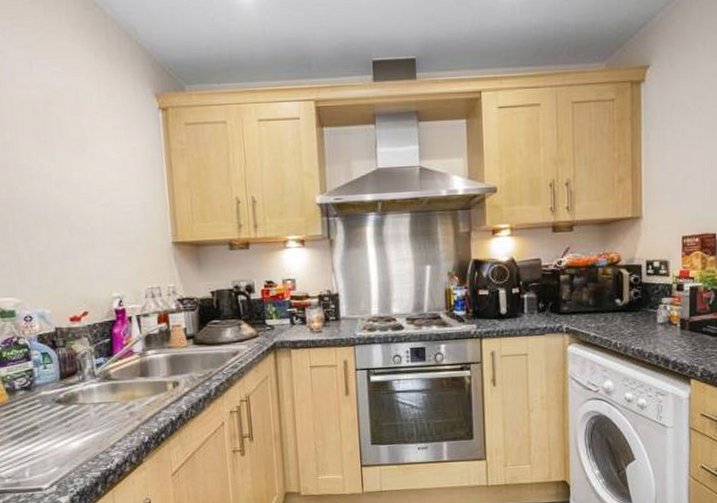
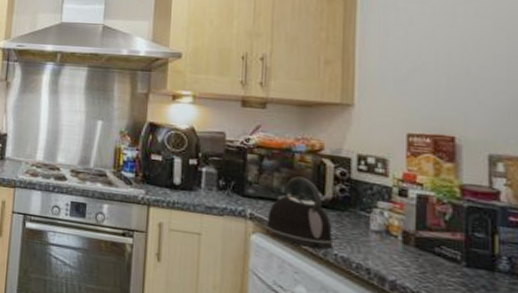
kettle: none [579,288,631,348] -> present [265,176,334,250]

